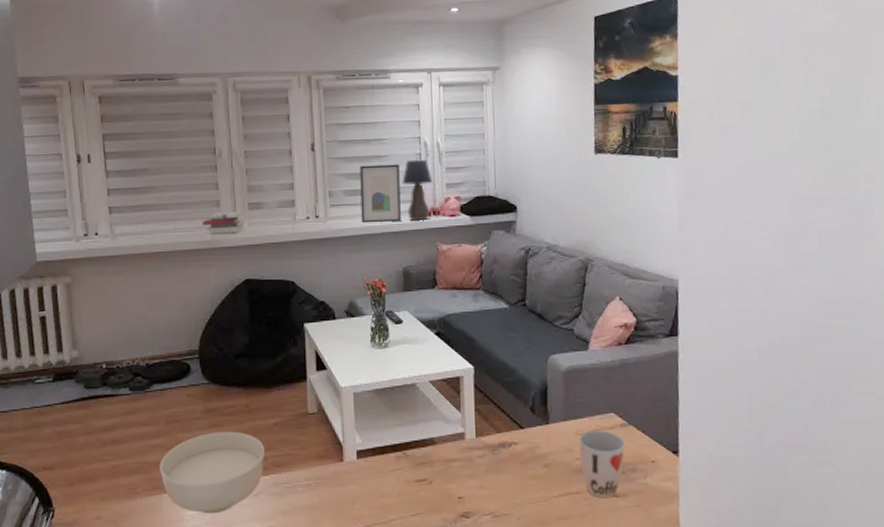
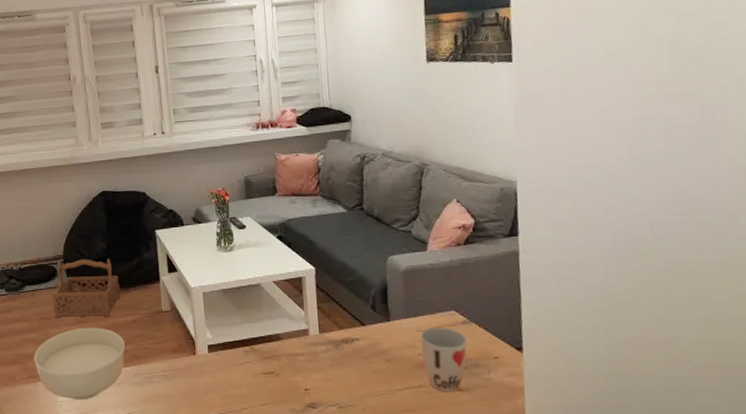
decorative basket: none [185,354,262,421] -> present [53,258,120,318]
books: present [202,212,243,235] -> none [61,131,97,153]
picture frame: present [360,164,402,223] -> none [200,81,241,138]
table lamp: present [402,158,433,220] -> none [240,75,269,133]

